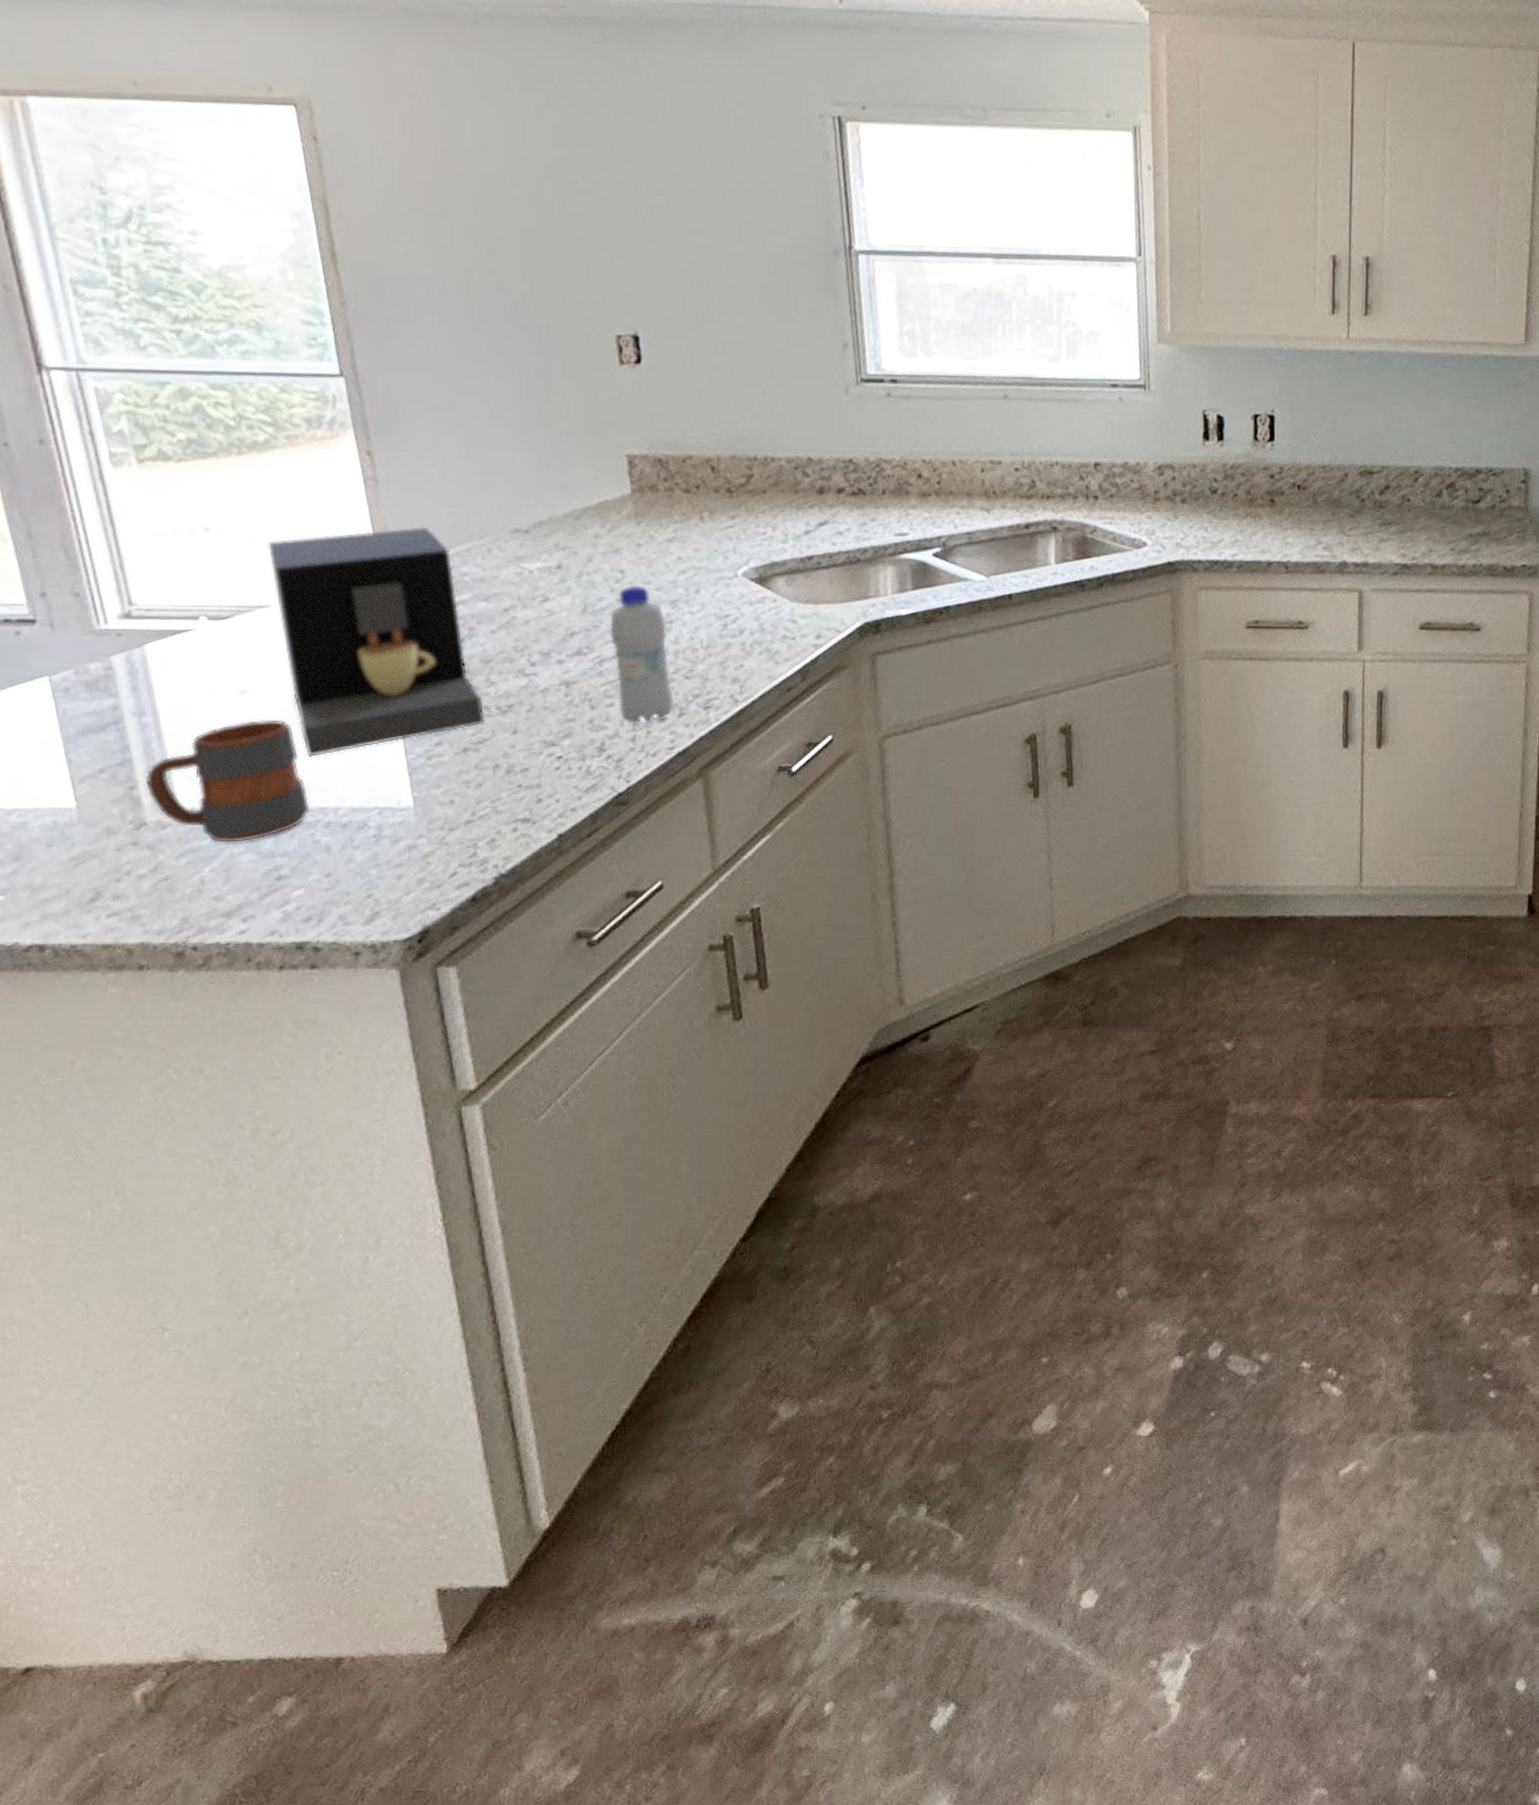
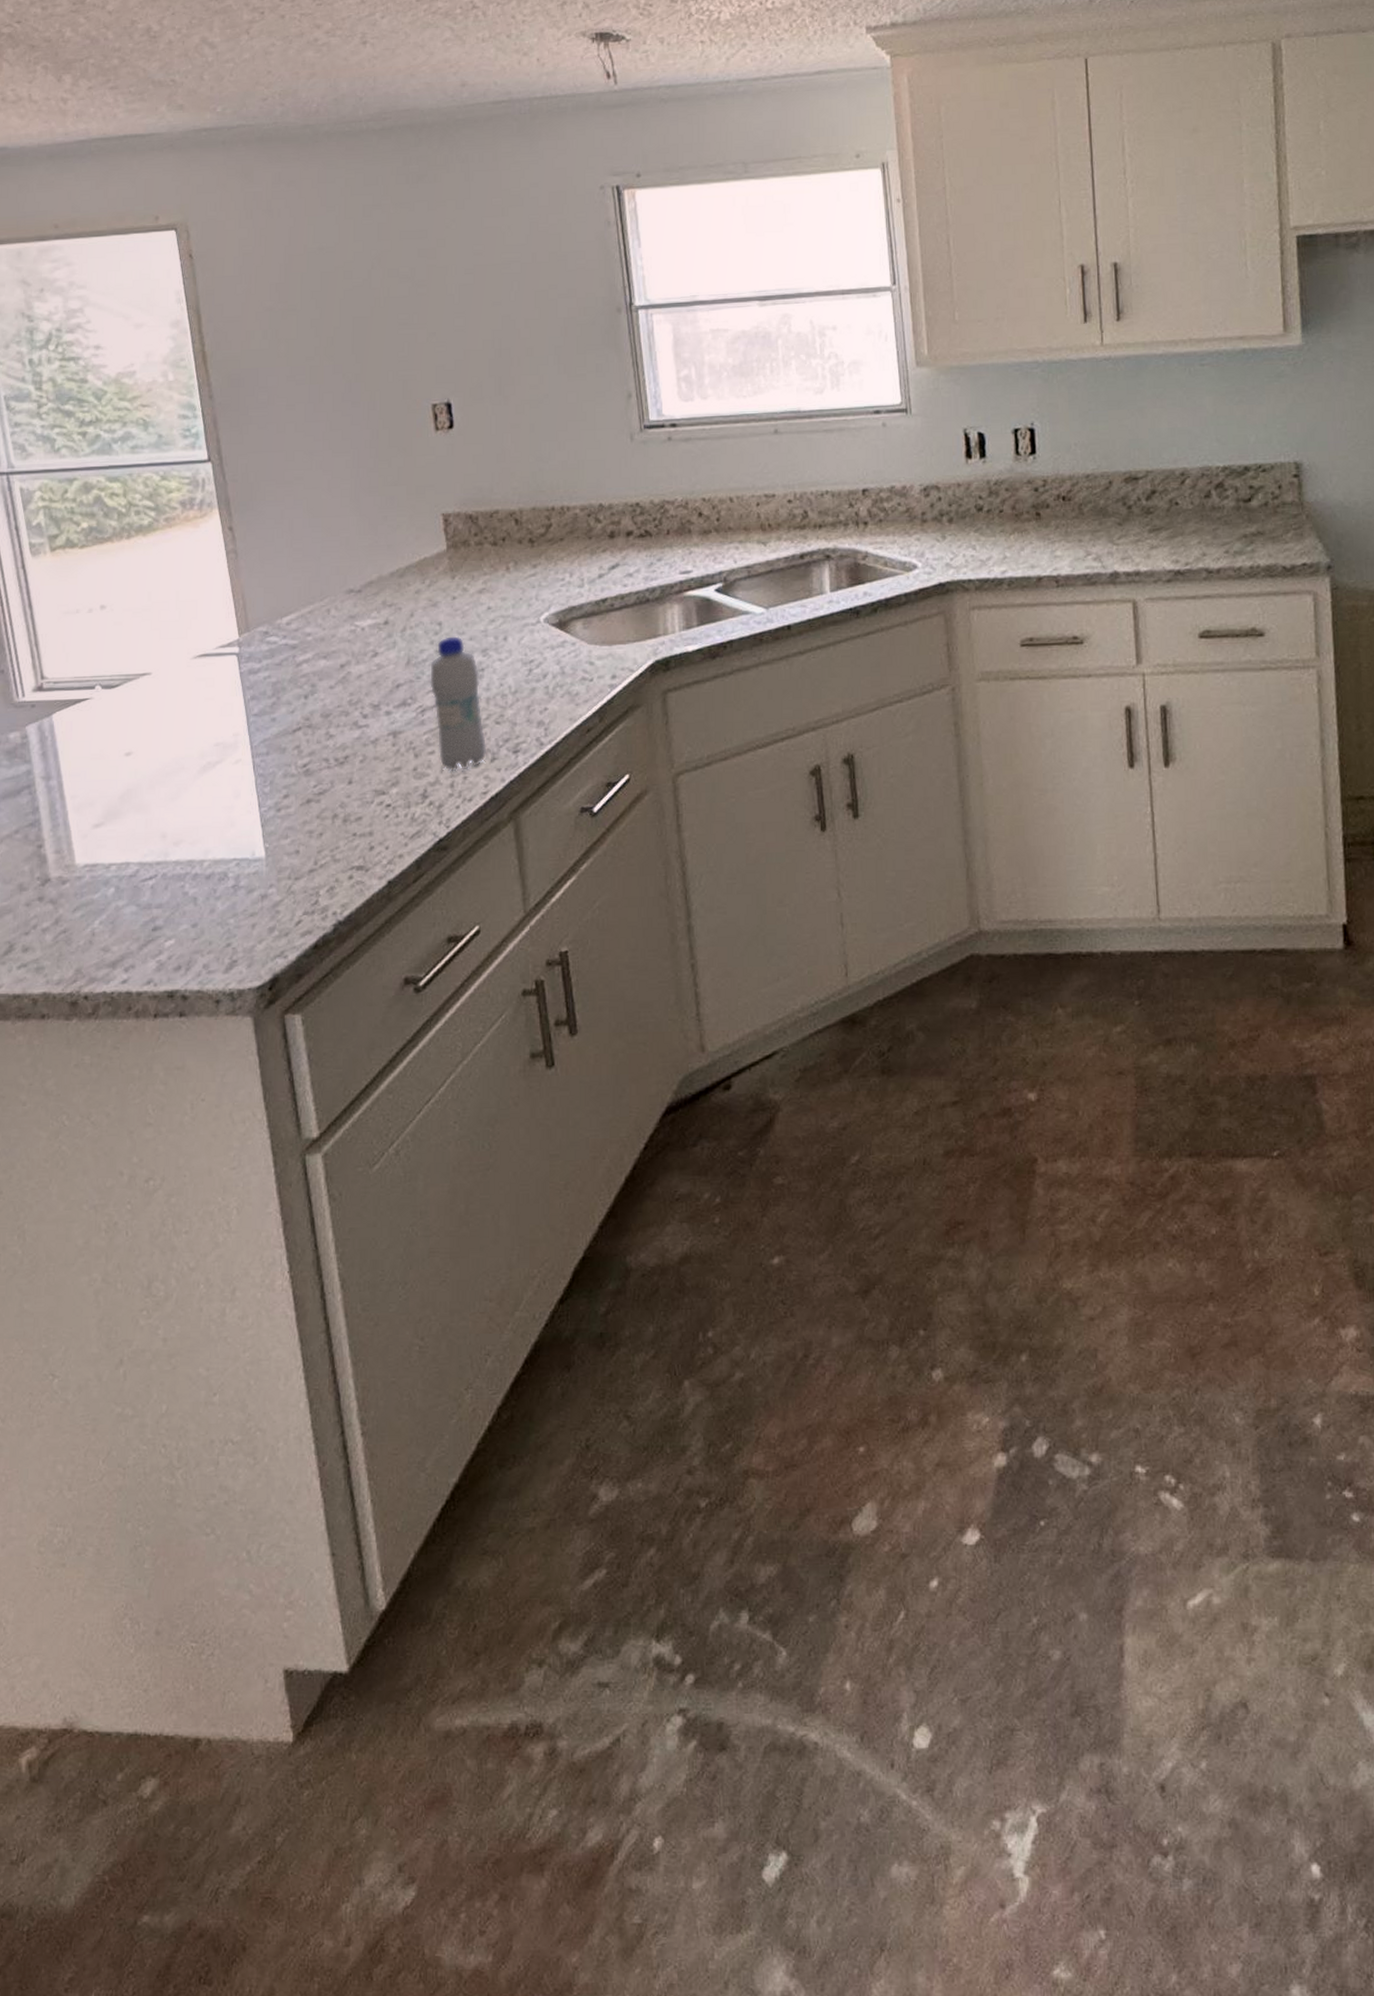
mug: present [146,719,311,843] -> none [51,778,181,896]
coffee maker: present [267,526,485,758] -> none [149,592,325,814]

